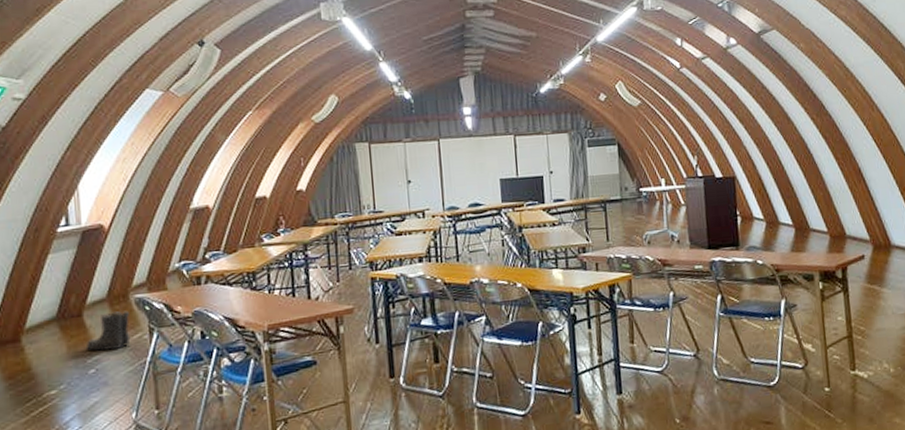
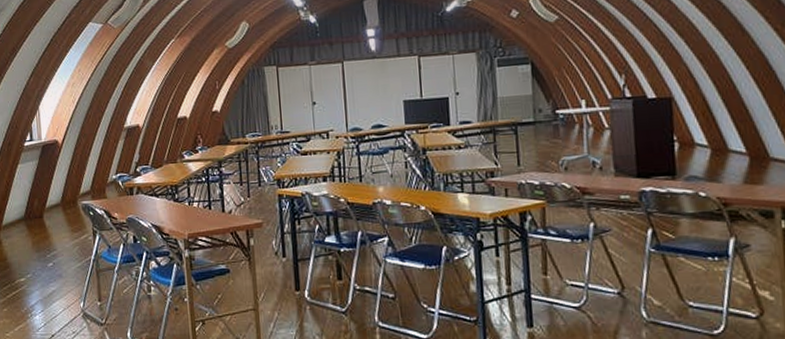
boots: present [85,310,131,351] -> none [45,215,79,248]

